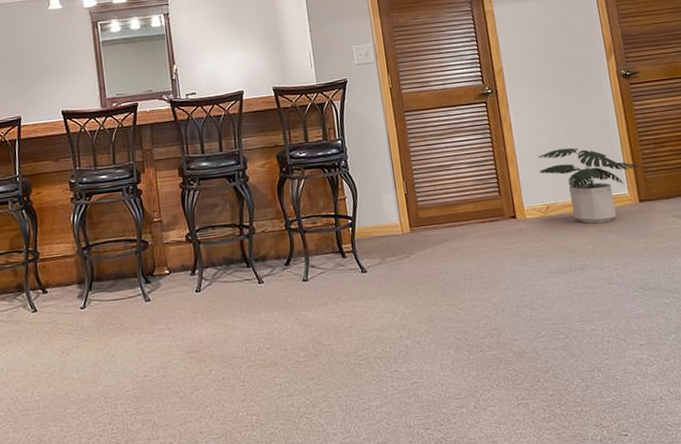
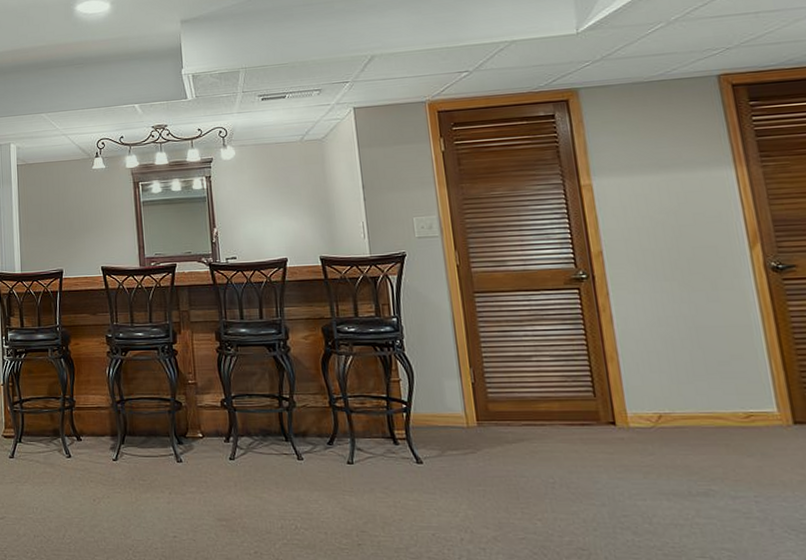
potted plant: present [538,147,640,224] -> none [648,349,796,443]

